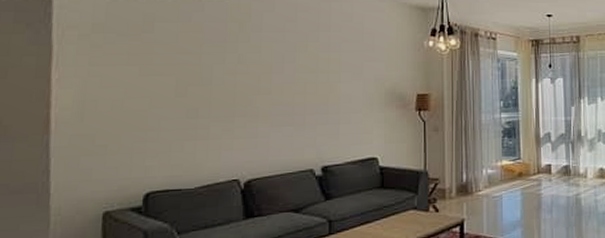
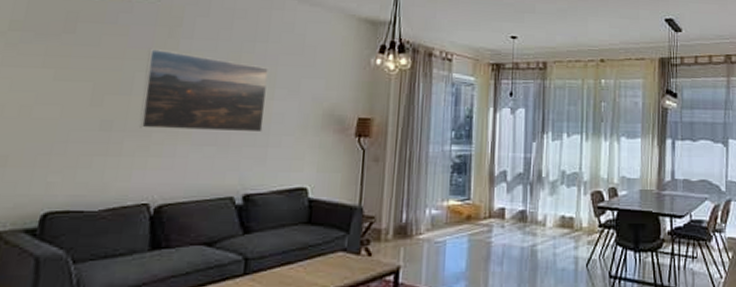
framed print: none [222,42,334,114] -> present [139,48,268,133]

